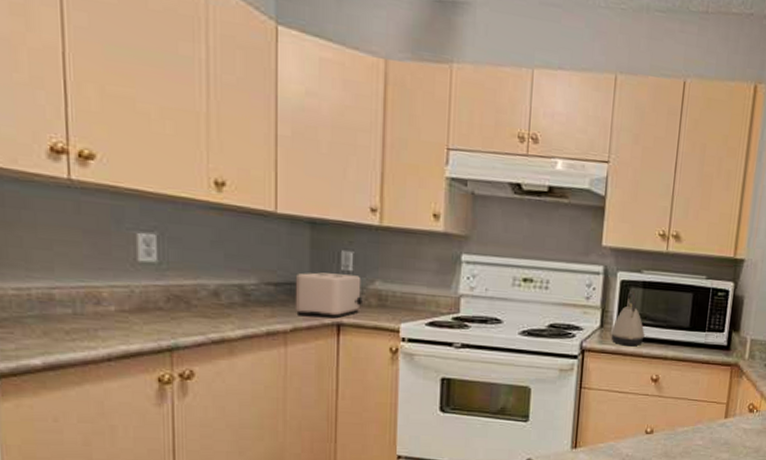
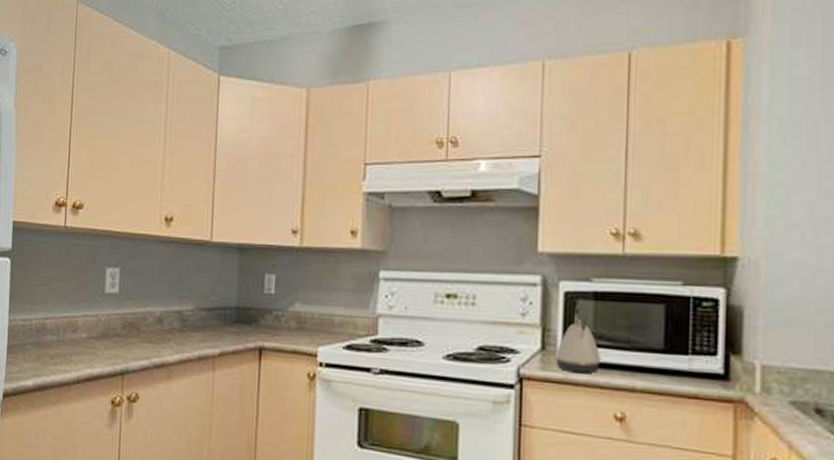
toaster: present [295,272,362,319] -> none [223,296,283,343]

